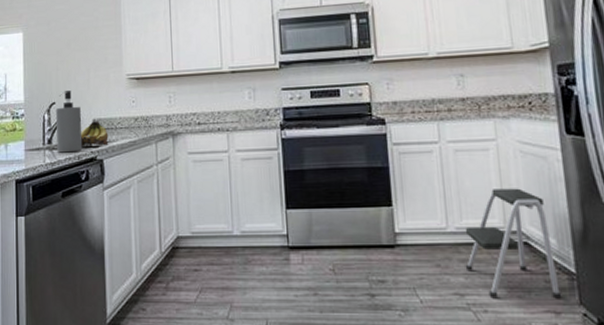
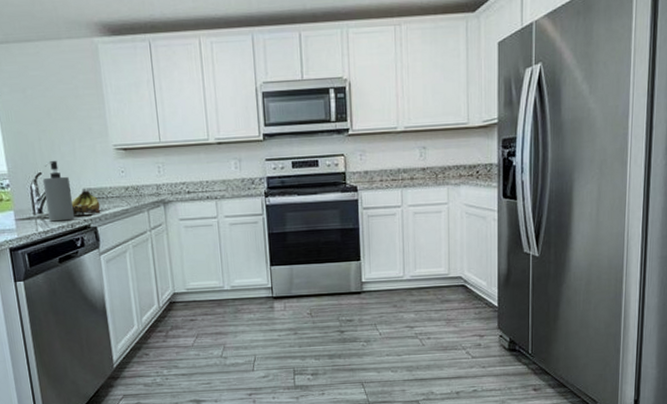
step stool: present [465,188,562,299] -> none [416,243,486,328]

